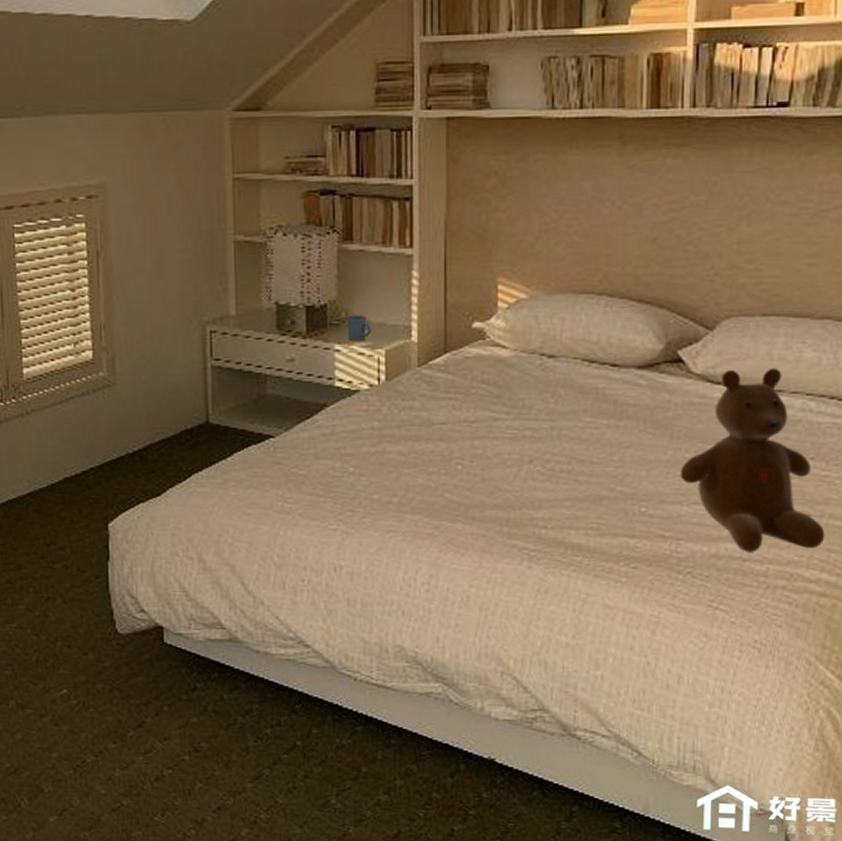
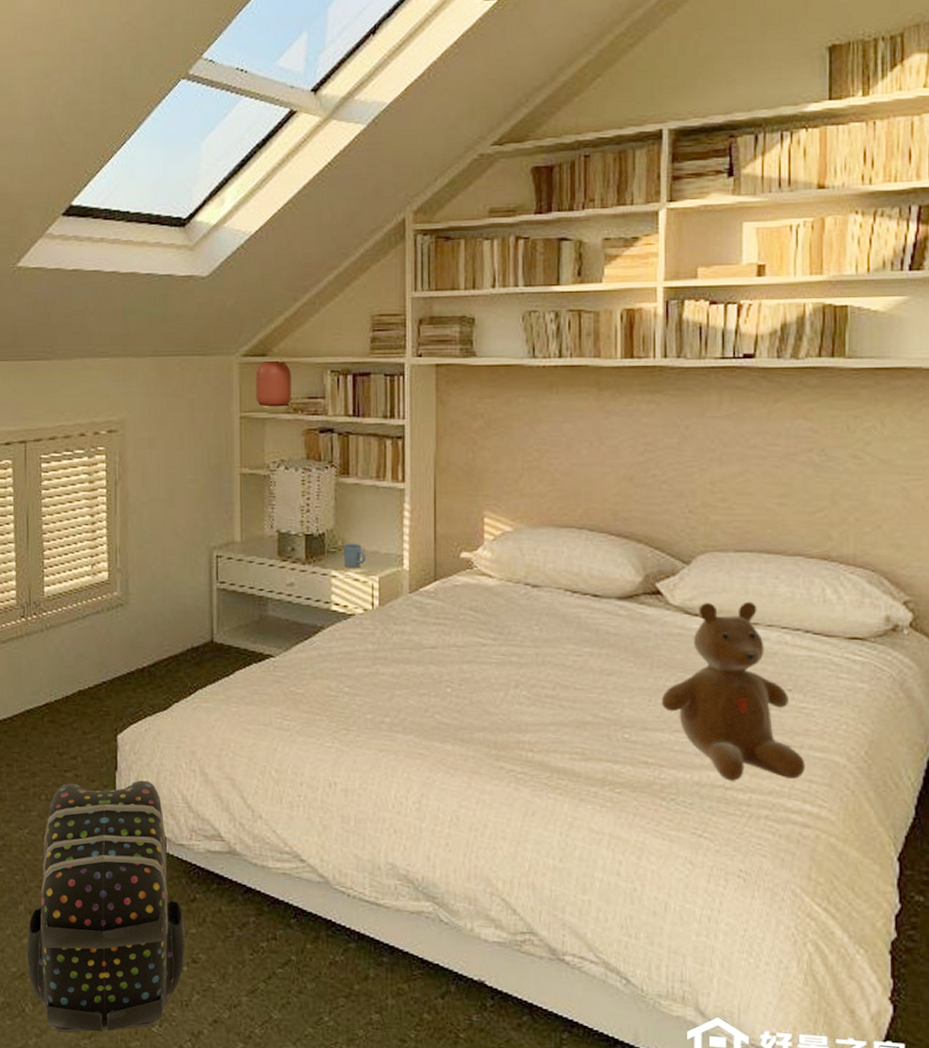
backpack: none [19,569,186,826] -> present [26,780,185,1033]
vase: none [249,113,289,168] -> present [256,359,291,407]

